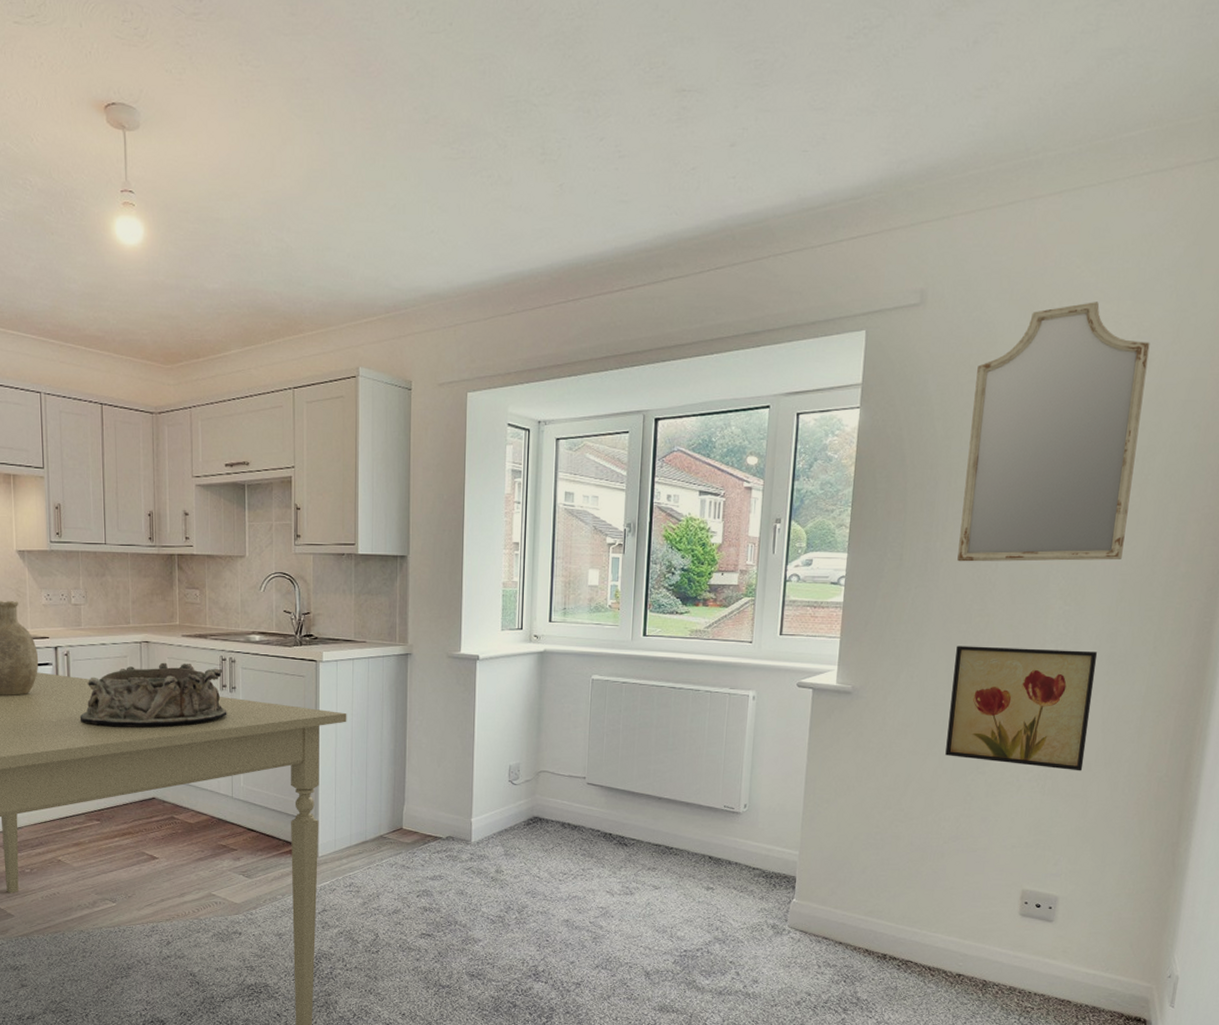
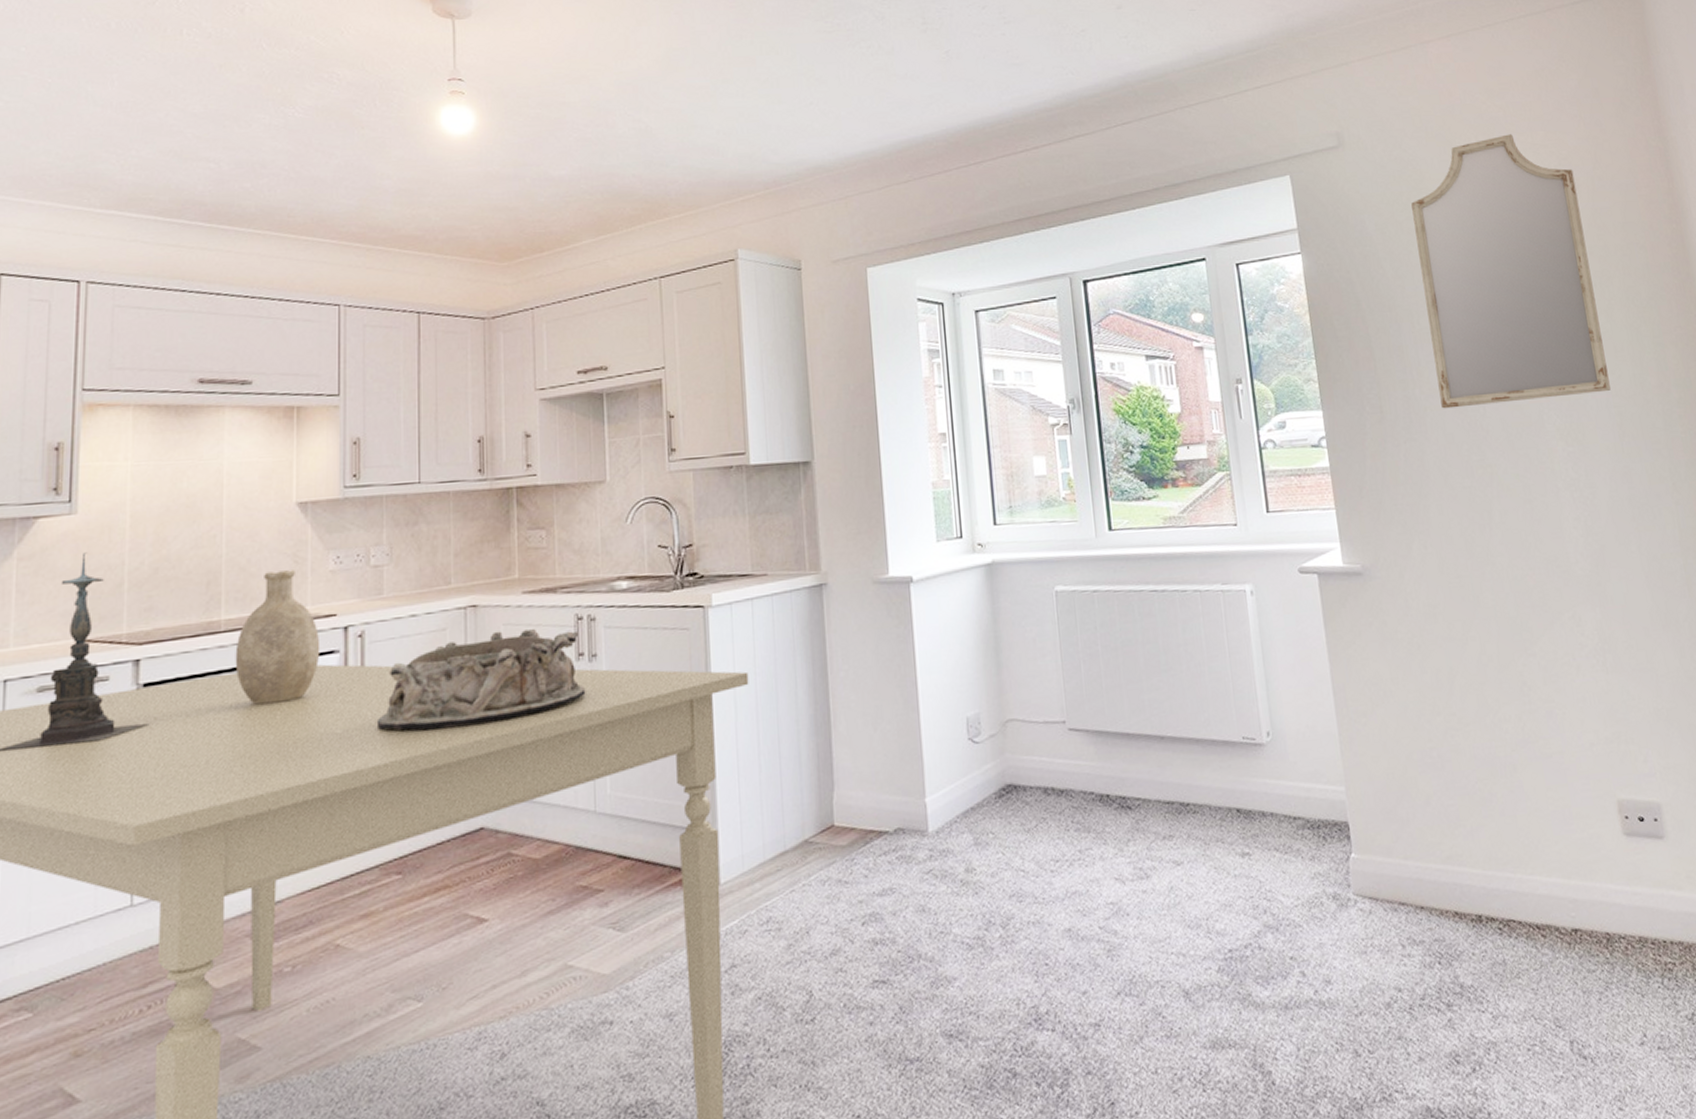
wall art: present [945,646,1098,771] -> none [1466,495,1641,640]

